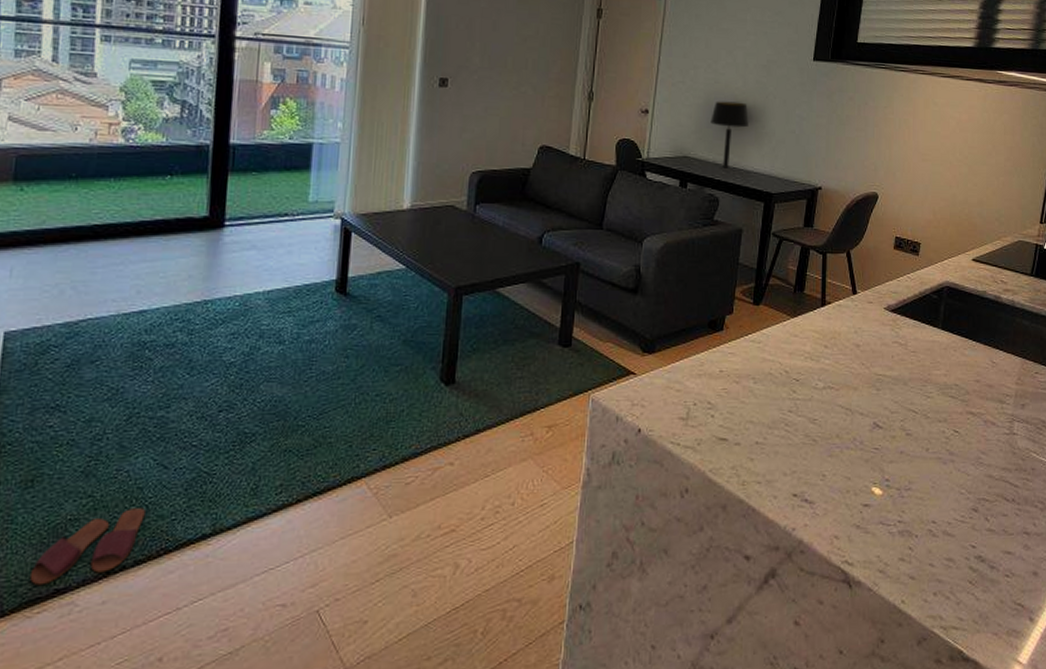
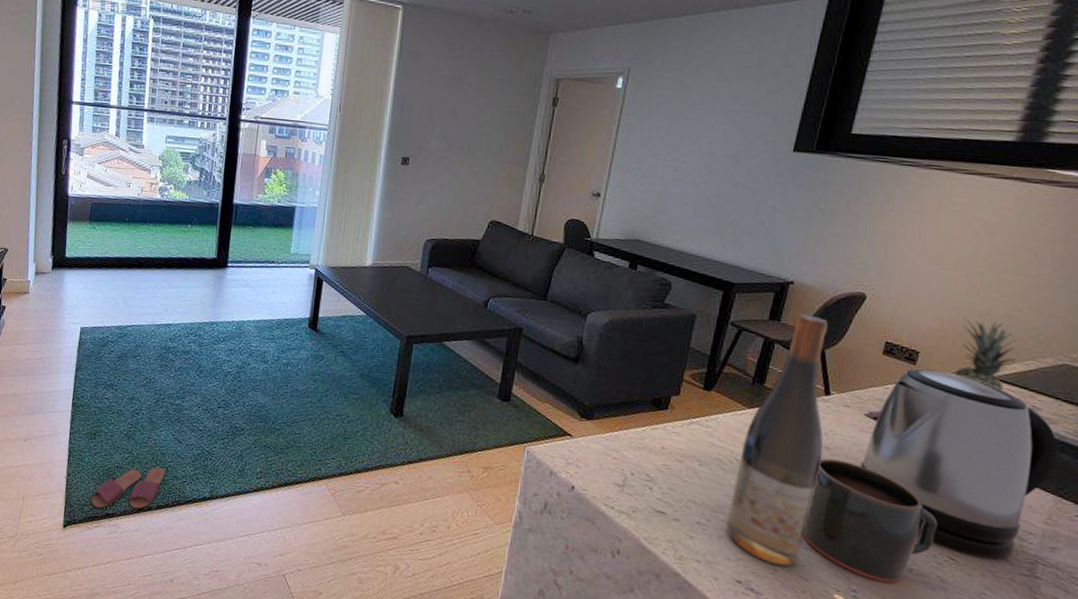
table lamp: present [710,101,749,168] -> none [667,188,711,255]
wine bottle: none [780,218,855,471] -> present [725,314,829,567]
mug: none [844,356,944,466] -> present [802,458,938,583]
kettle: none [884,258,1020,425] -> present [860,368,1058,559]
fruit: none [946,208,988,270] -> present [953,318,1017,391]

